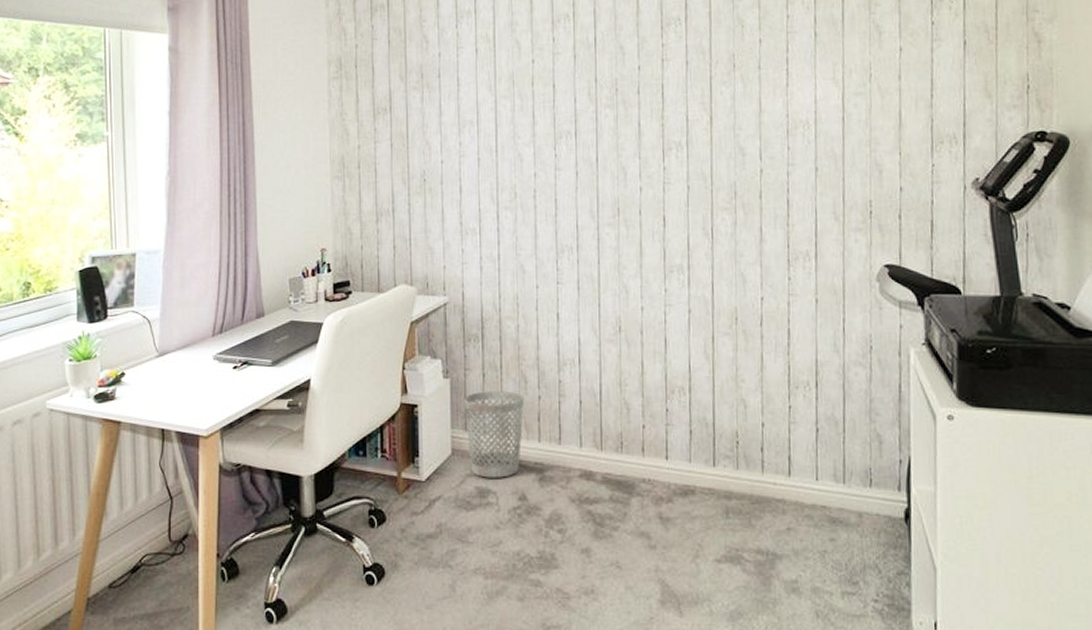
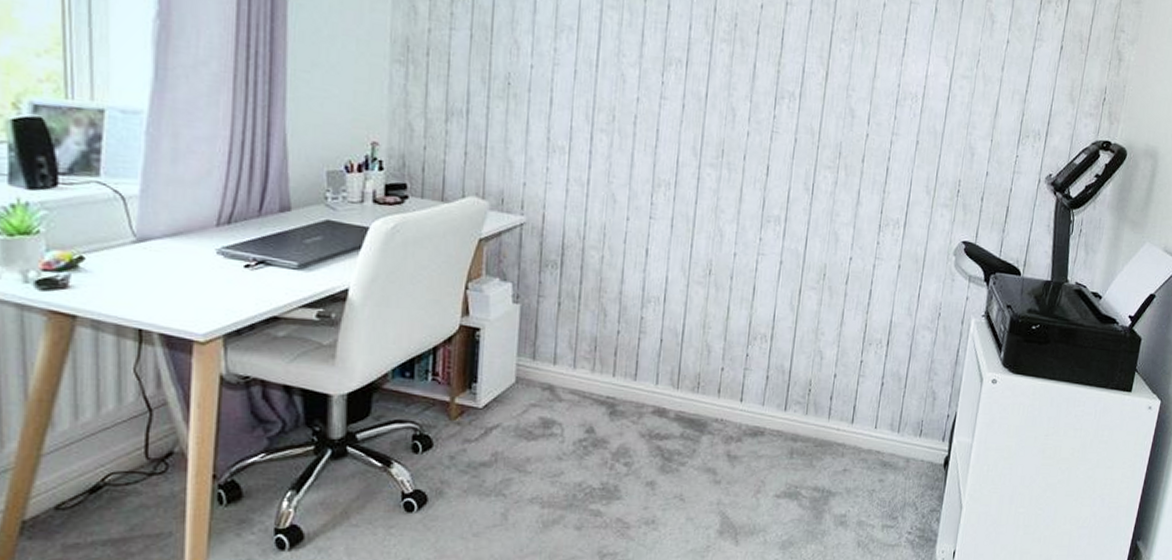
wastebasket: present [465,391,525,478] -> none [534,320,602,410]

